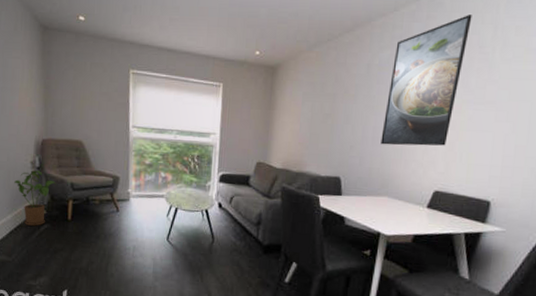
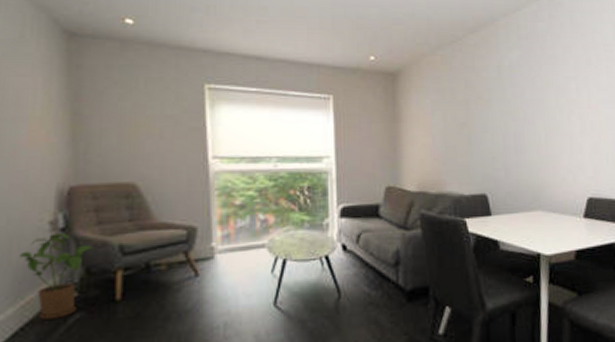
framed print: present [380,15,472,146] -> none [523,14,592,153]

